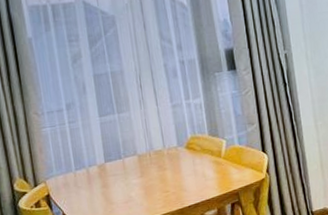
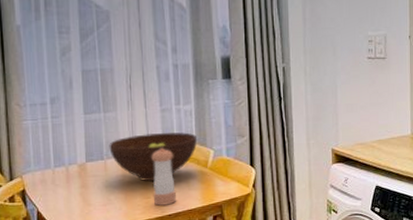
fruit bowl: none [125,125,210,176] -> present [109,132,198,182]
pepper shaker: none [166,142,194,198] -> present [151,148,176,206]

